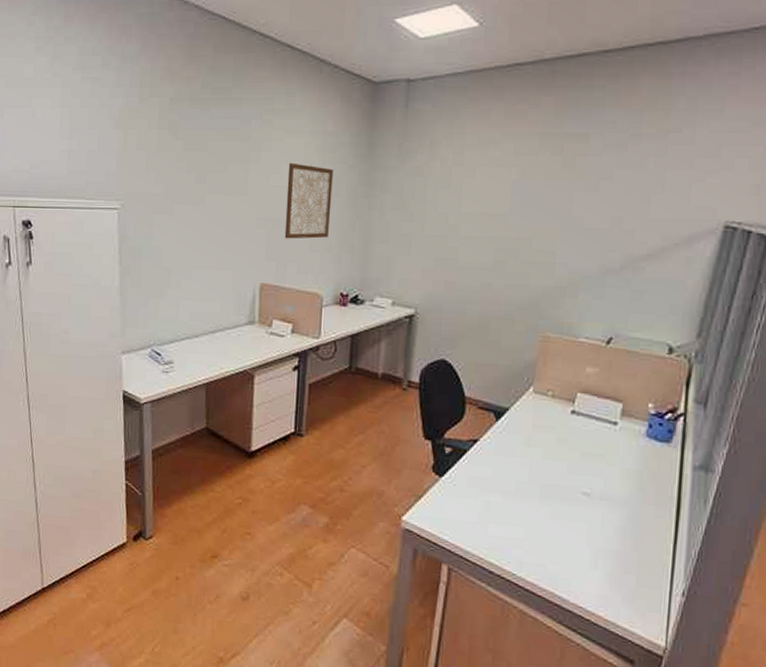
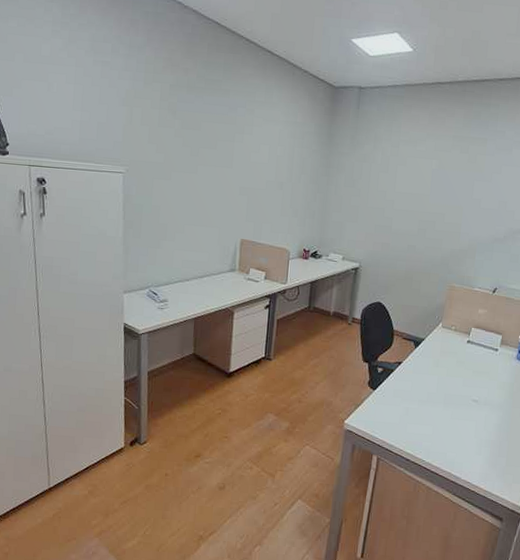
wall art: present [284,162,333,239] -> none [261,144,301,206]

